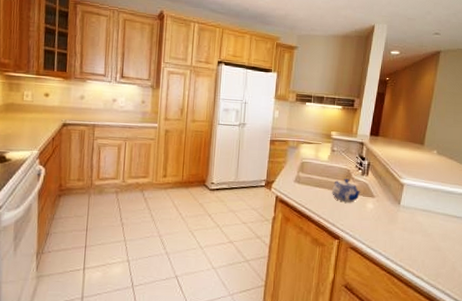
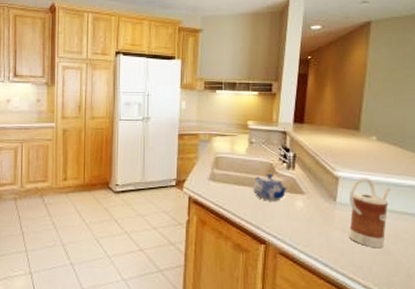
kettle: none [408,184,445,244] -> present [349,177,391,247]

